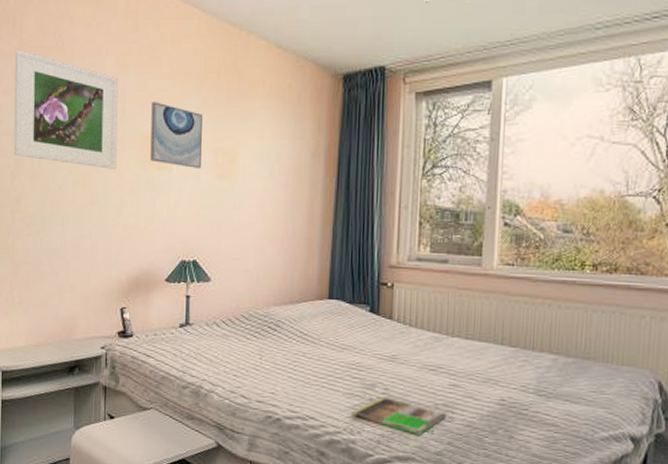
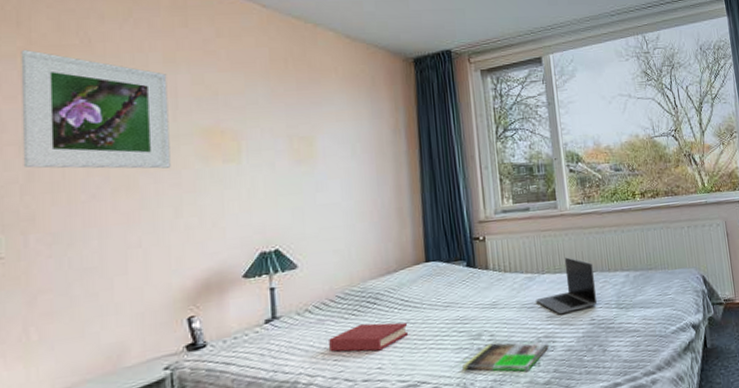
wall art: present [150,102,203,168] -> none [210,94,276,157]
hardback book: none [231,346,304,377] -> present [329,322,409,352]
laptop: none [440,324,515,386] -> present [536,257,598,314]

